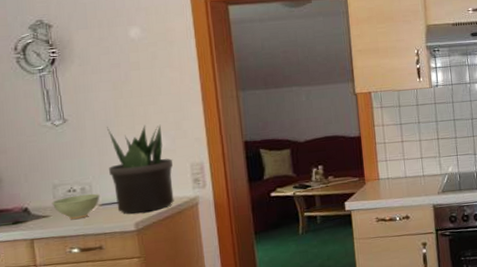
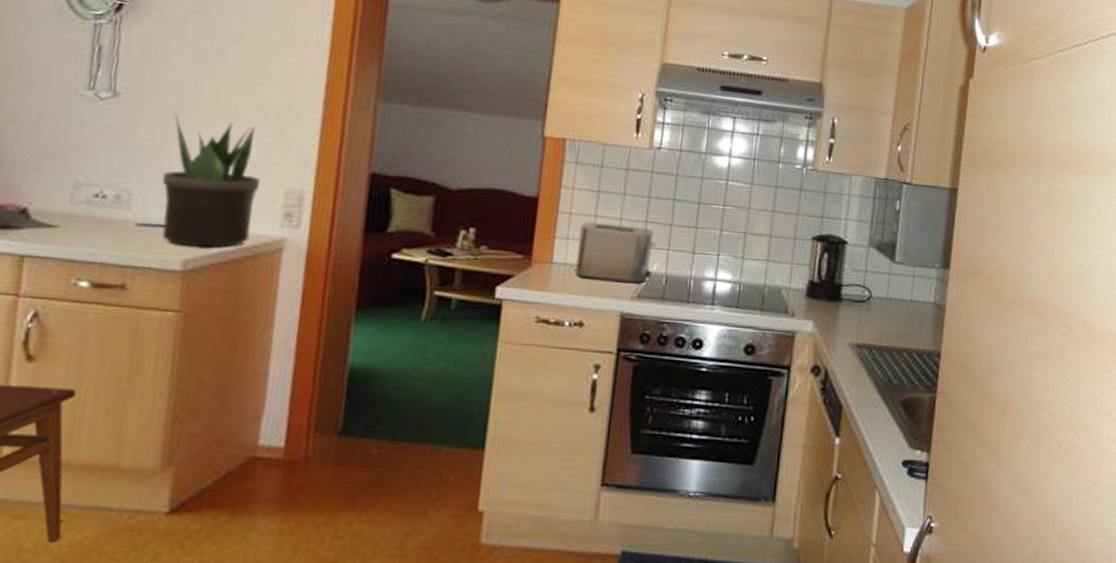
bowl: present [51,193,100,220] -> none [65,203,141,239]
toaster: none [394,143,449,186] -> present [575,222,656,284]

